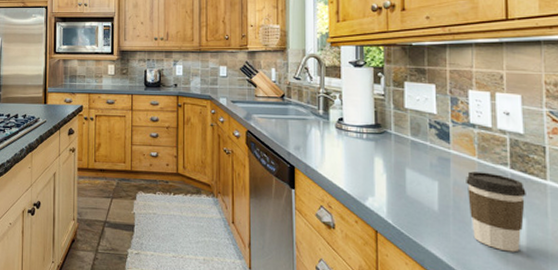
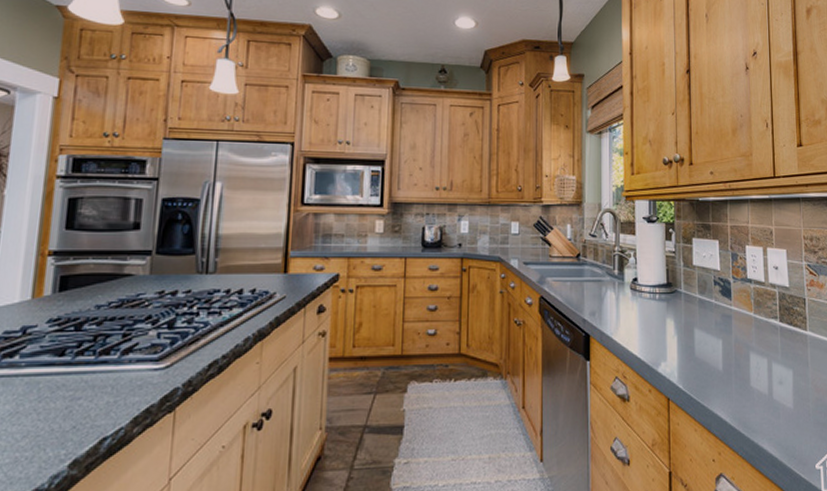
coffee cup: present [466,171,526,252] -> none [745,327,792,405]

